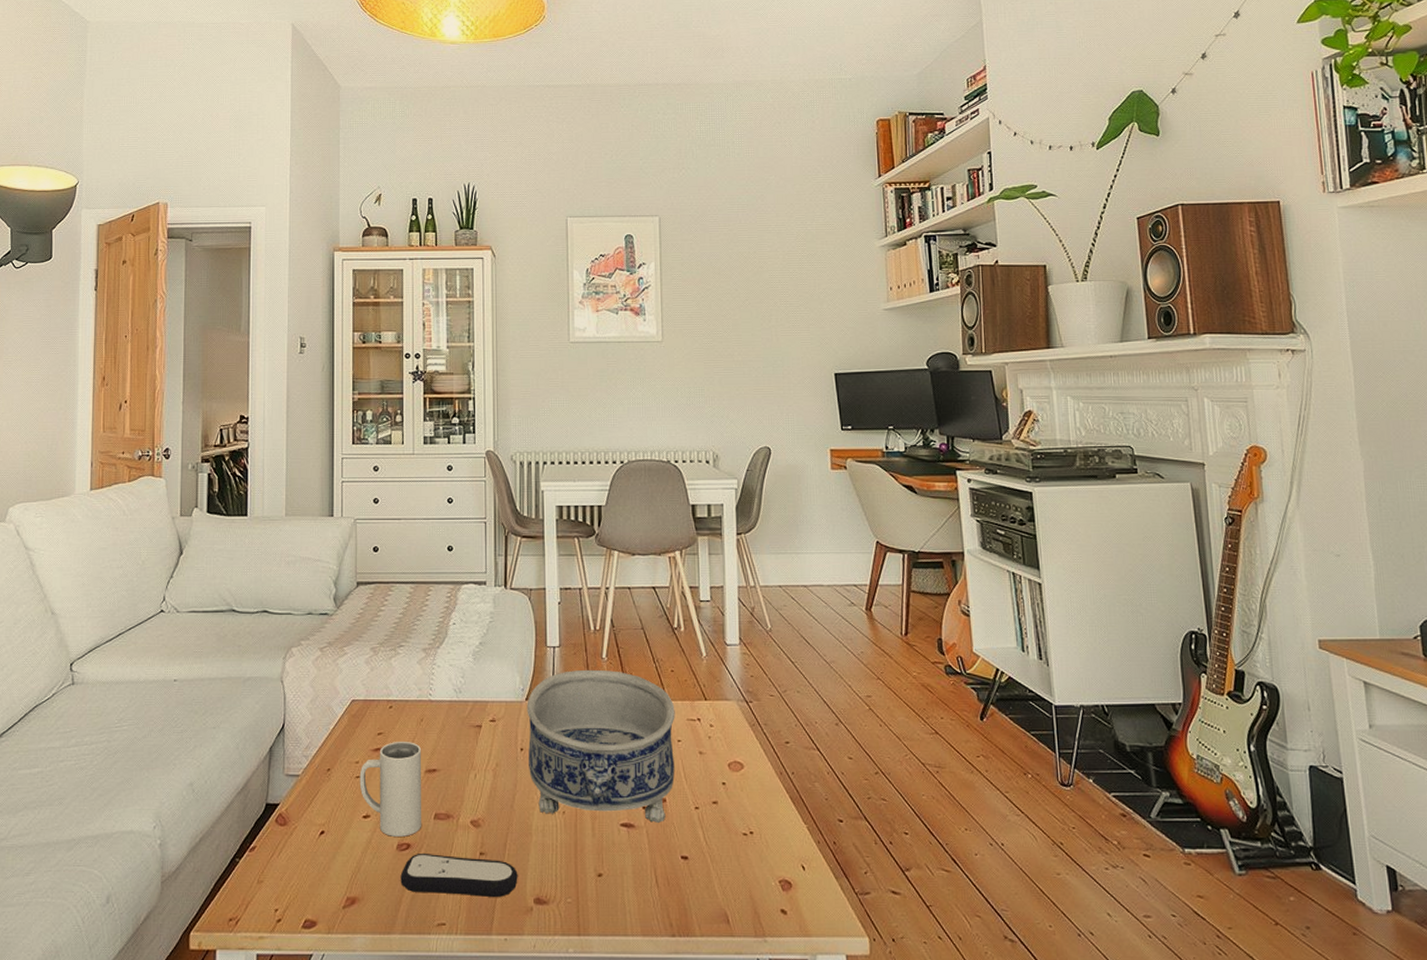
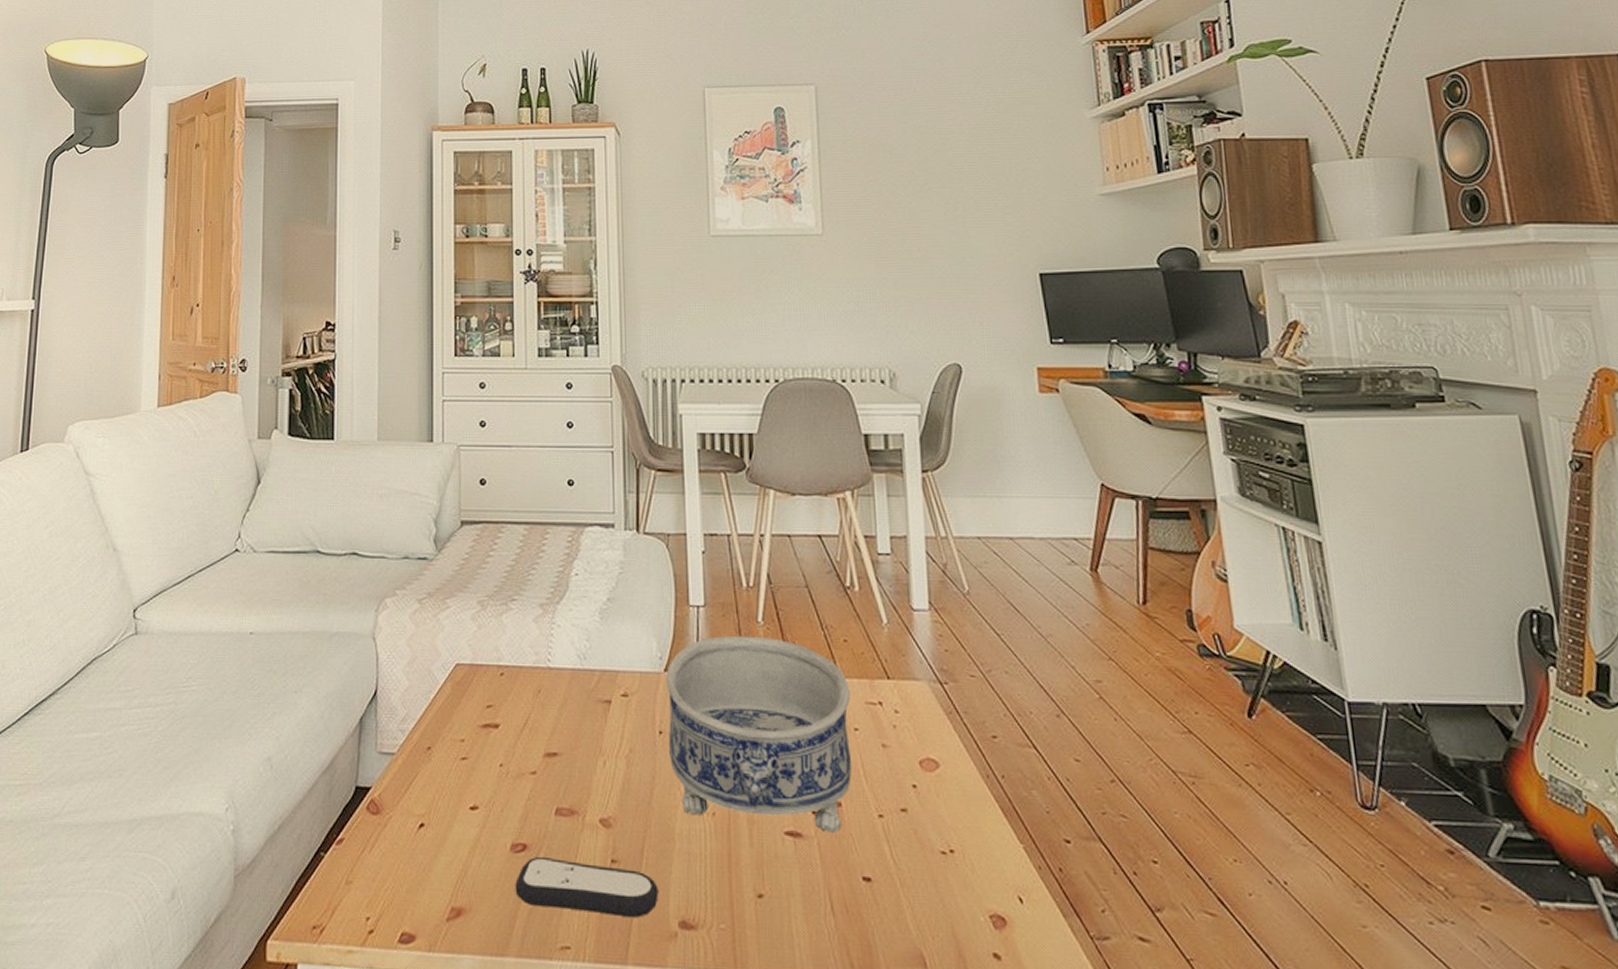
mug: present [359,742,421,837] -> none [465,717,540,835]

